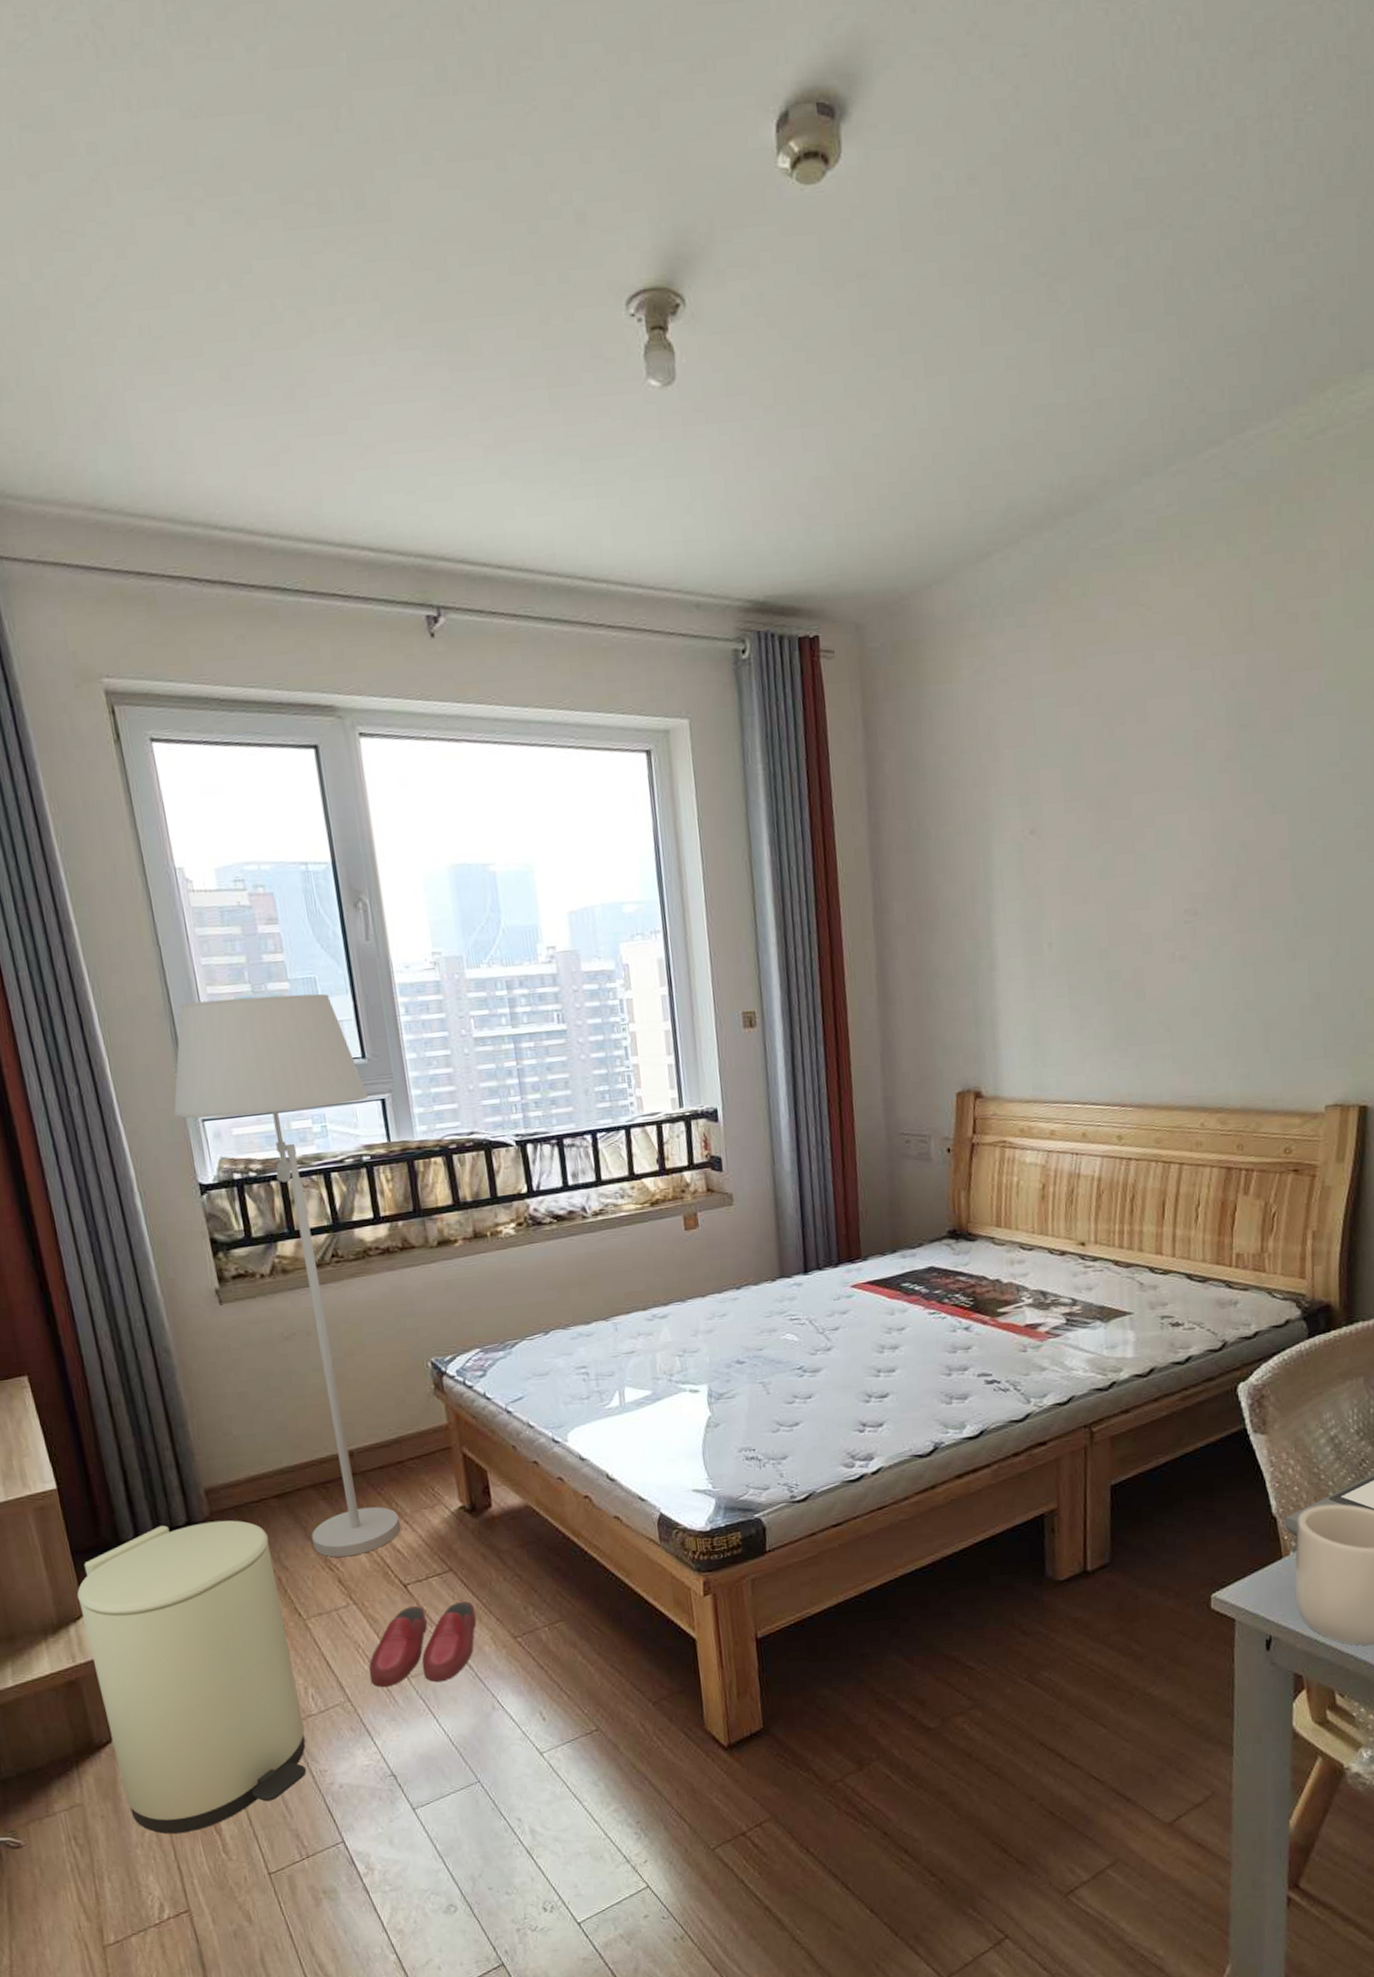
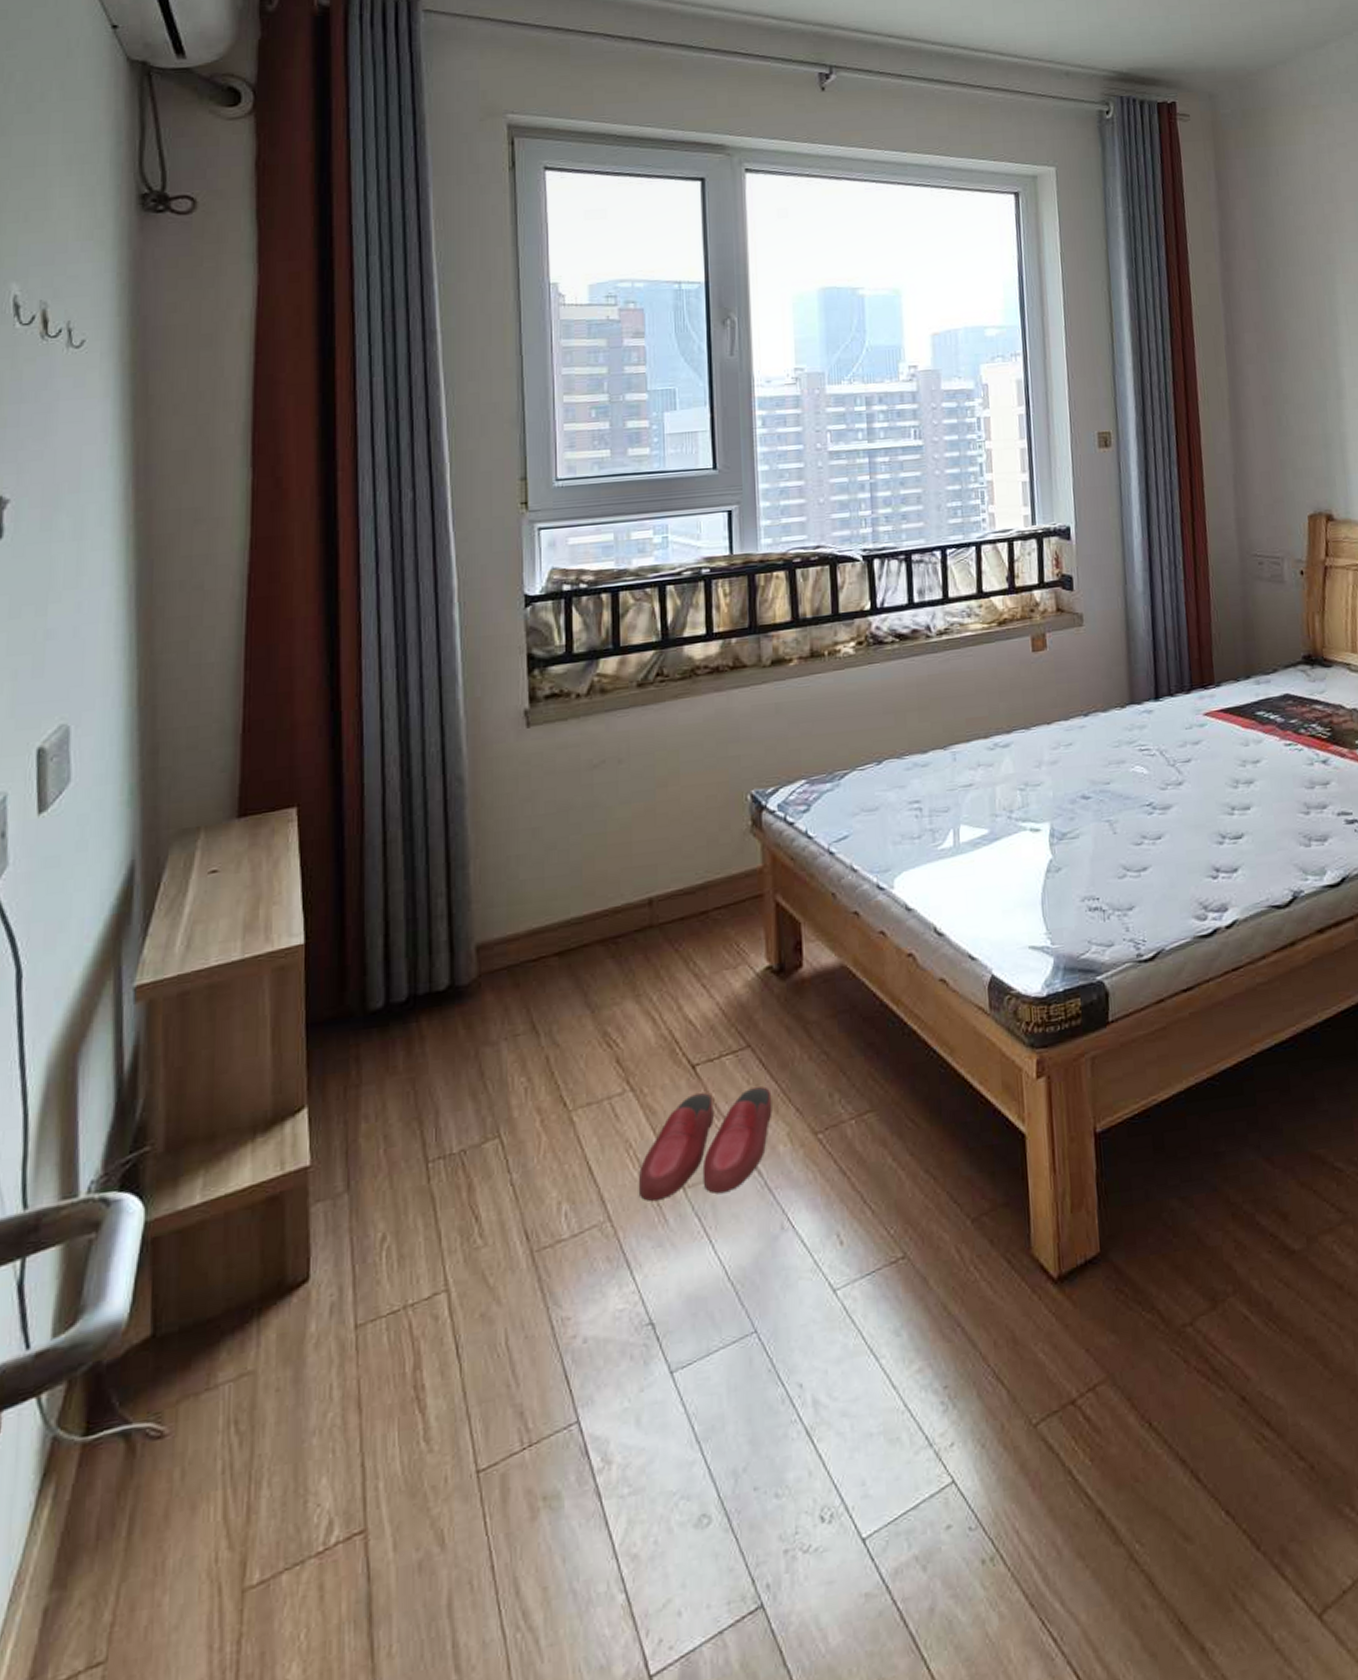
pedal bin: present [77,1520,307,1834] -> none [302,983,550,1414]
floor lamp: present [174,993,401,1558] -> none [511,405,714,1031]

